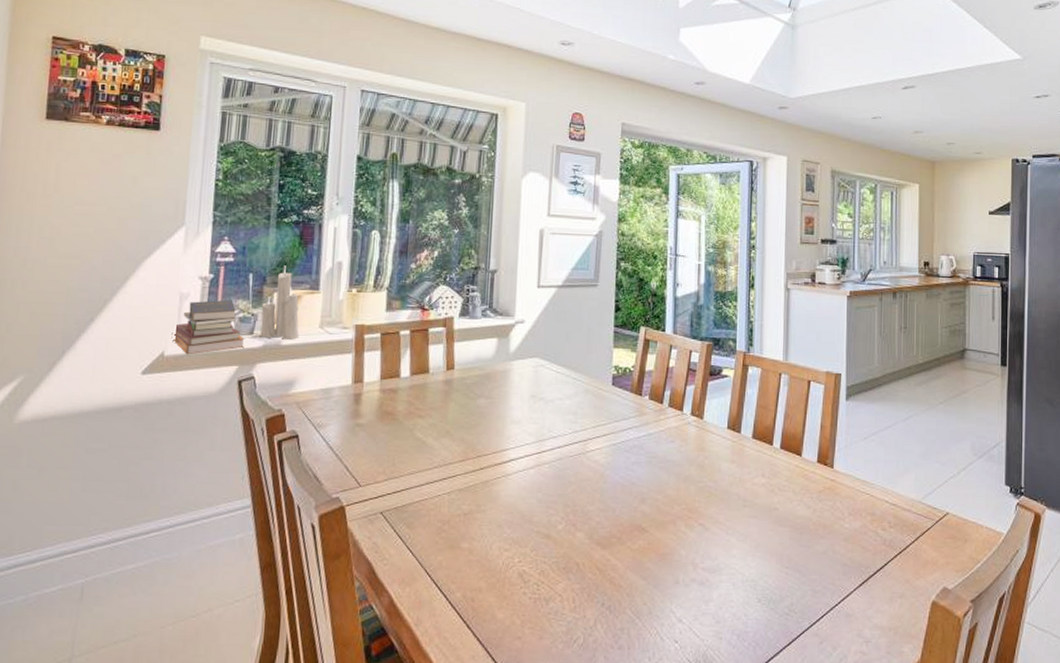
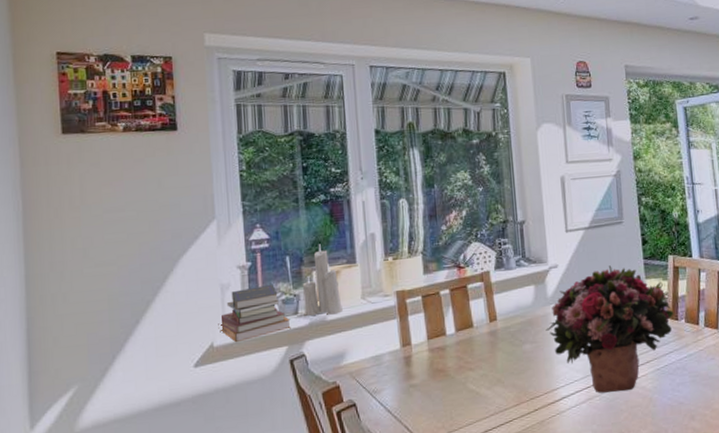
bouquet: none [503,329,638,462] -> present [546,265,674,393]

